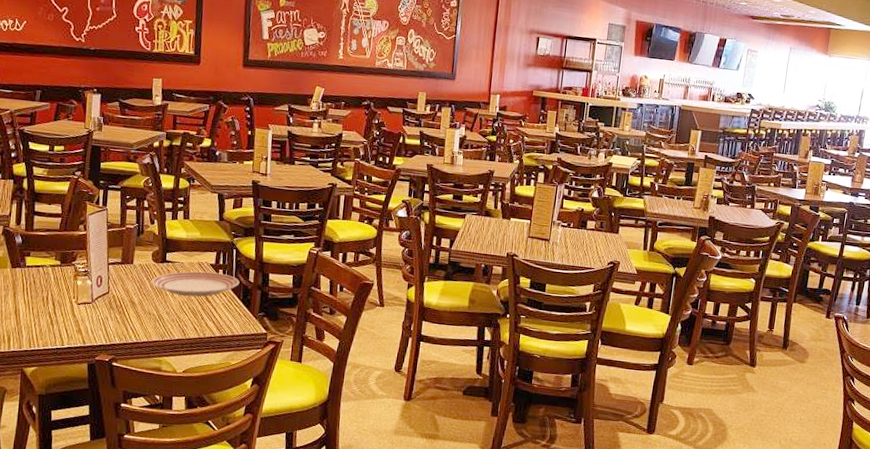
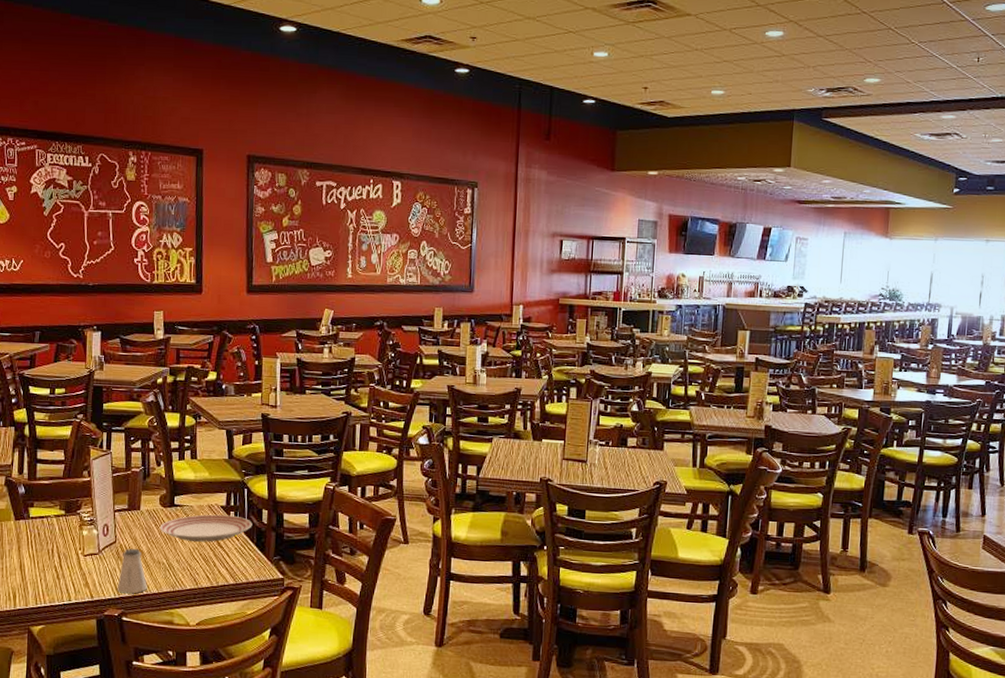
saltshaker: none [108,299,138,341] -> present [117,548,147,594]

